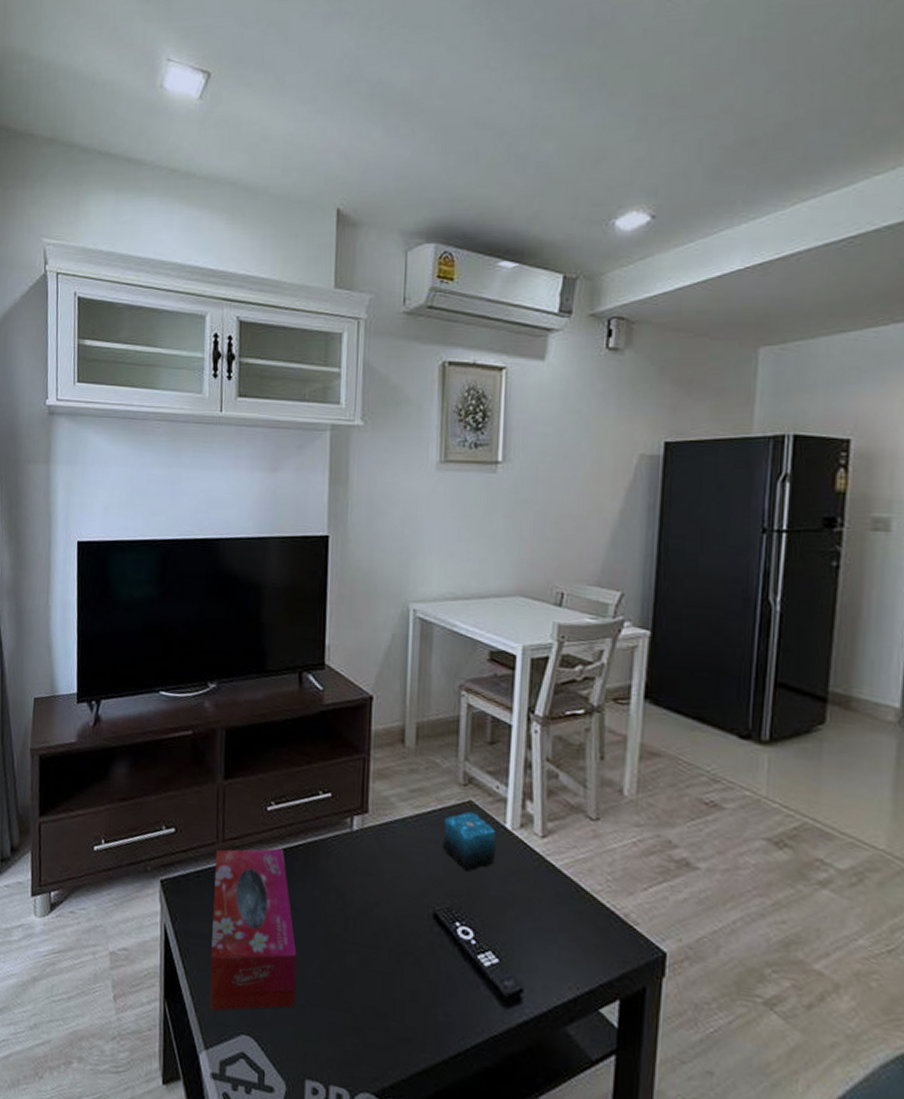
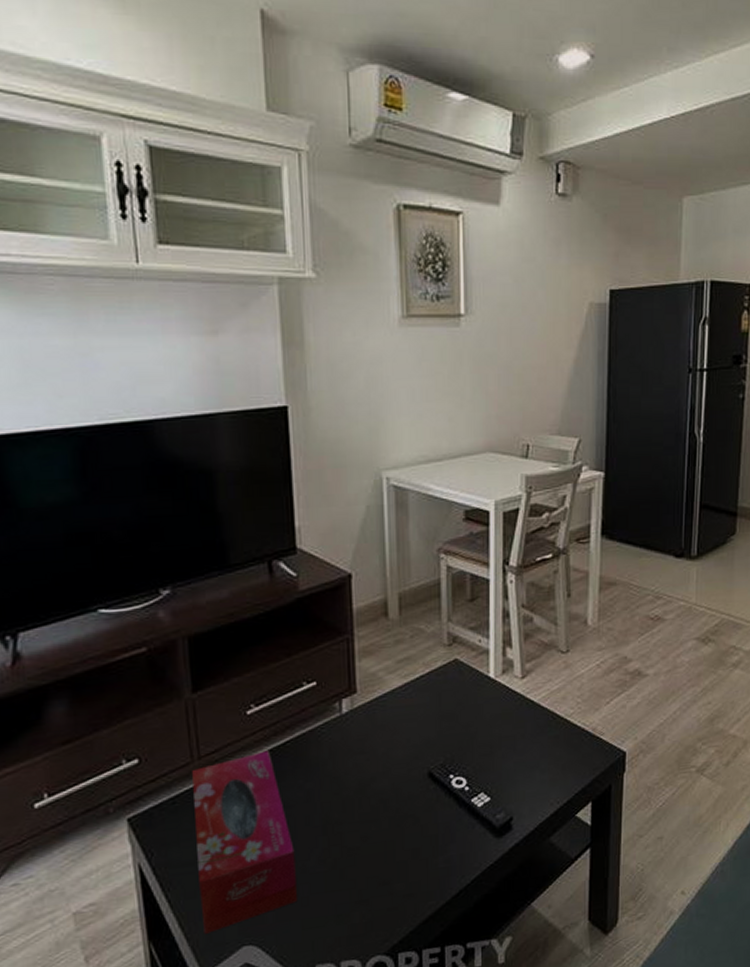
candle: present [442,811,496,871] -> none [432,669,482,725]

